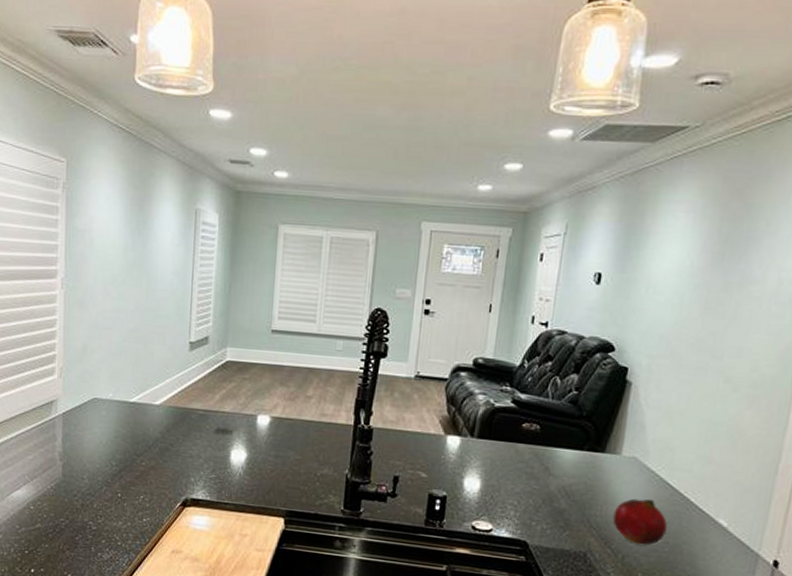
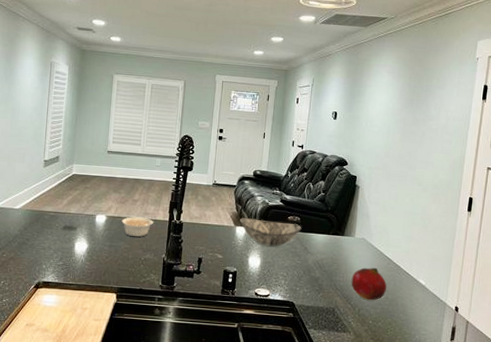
legume: none [290,418,338,446] -> present [121,216,157,237]
decorative bowl: none [452,423,542,465] -> present [240,217,302,247]

